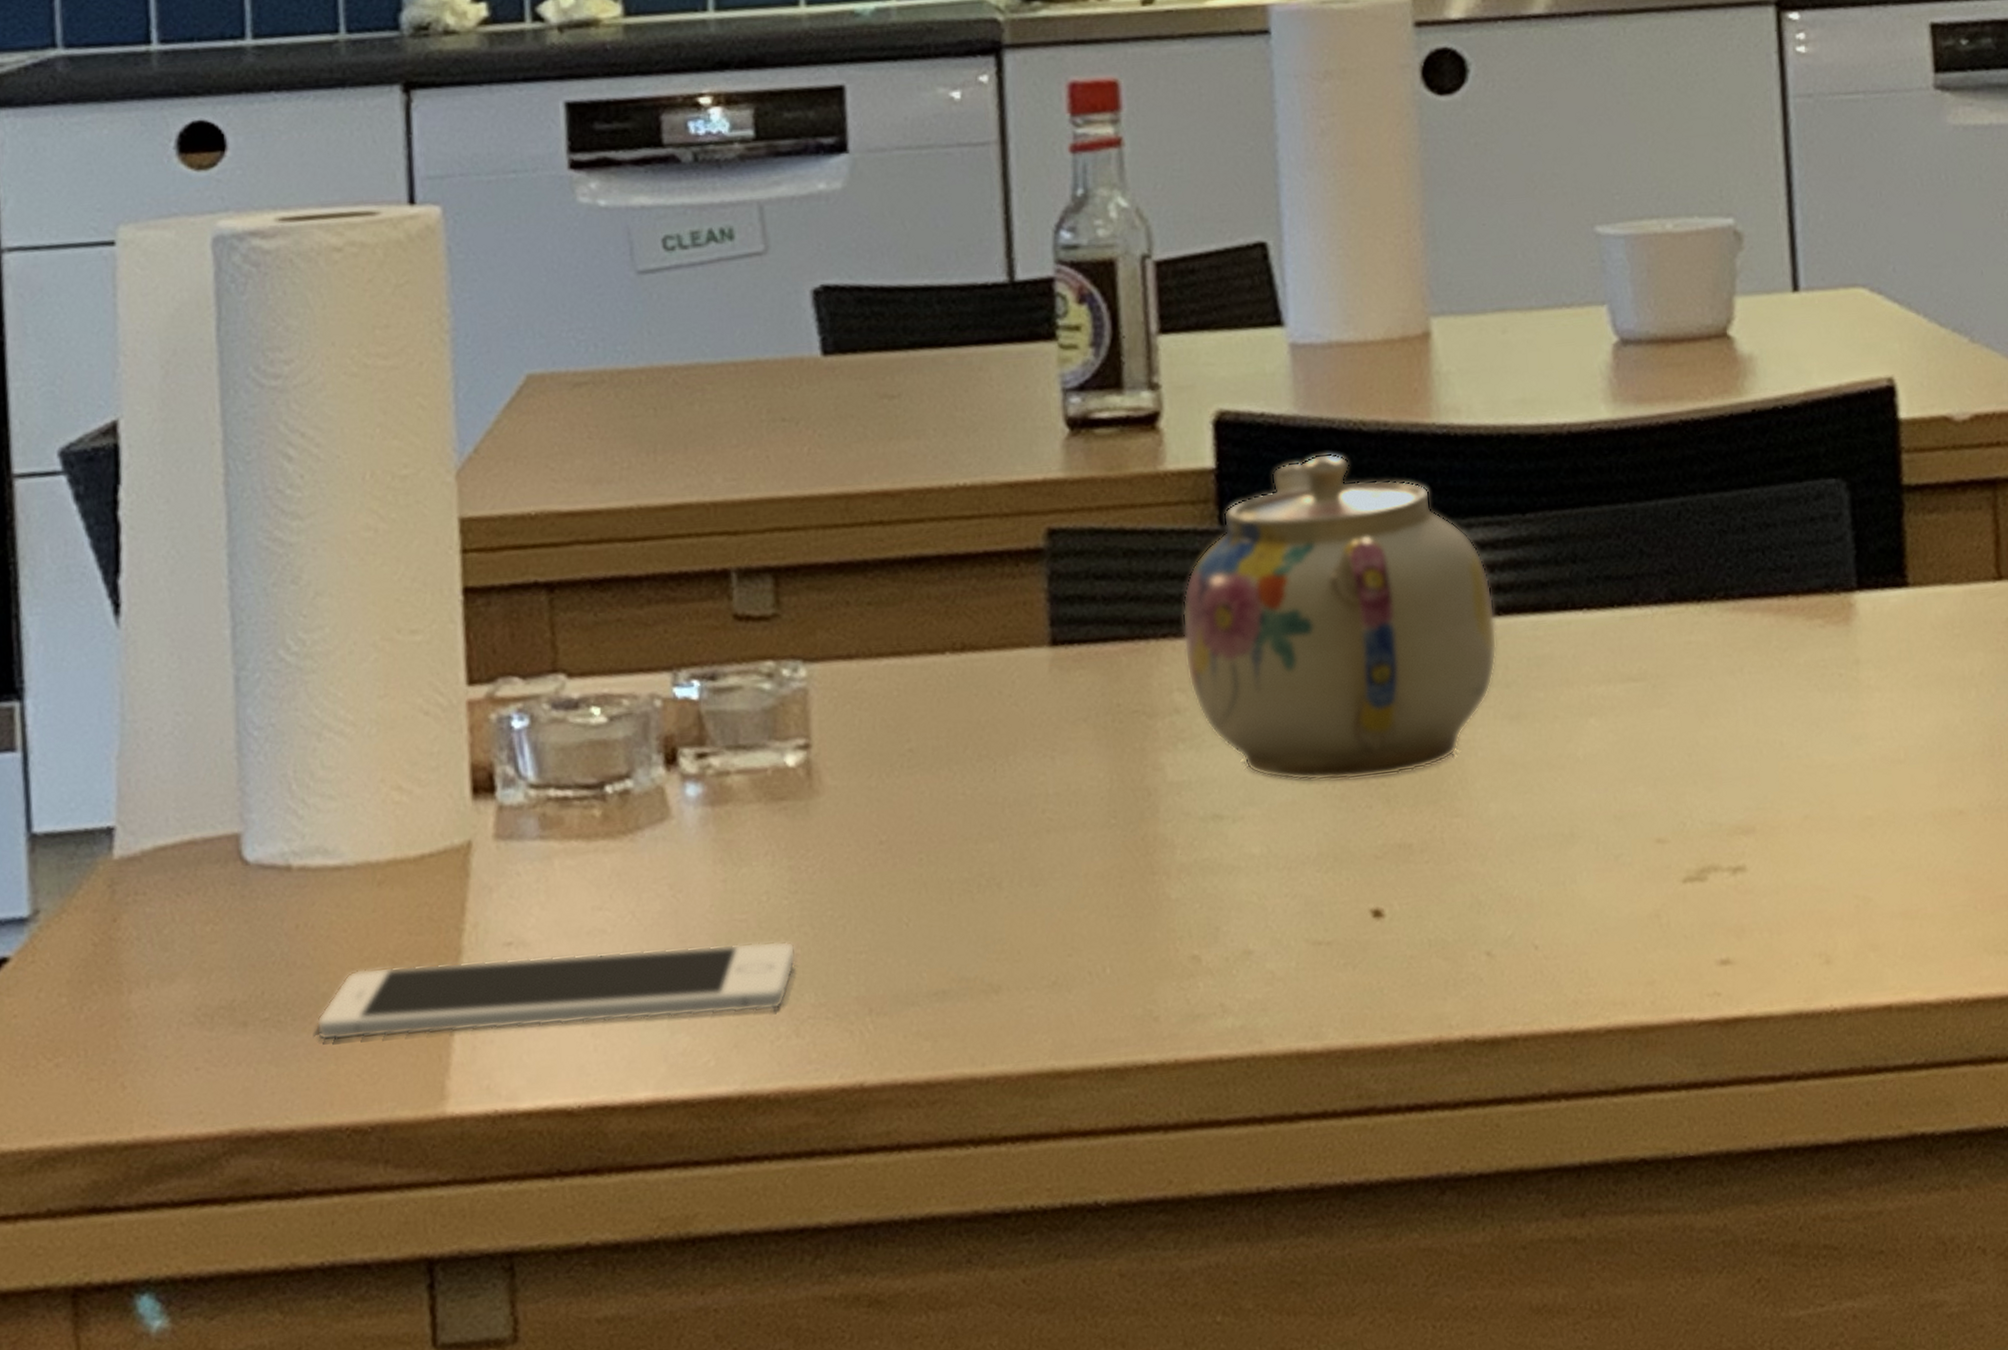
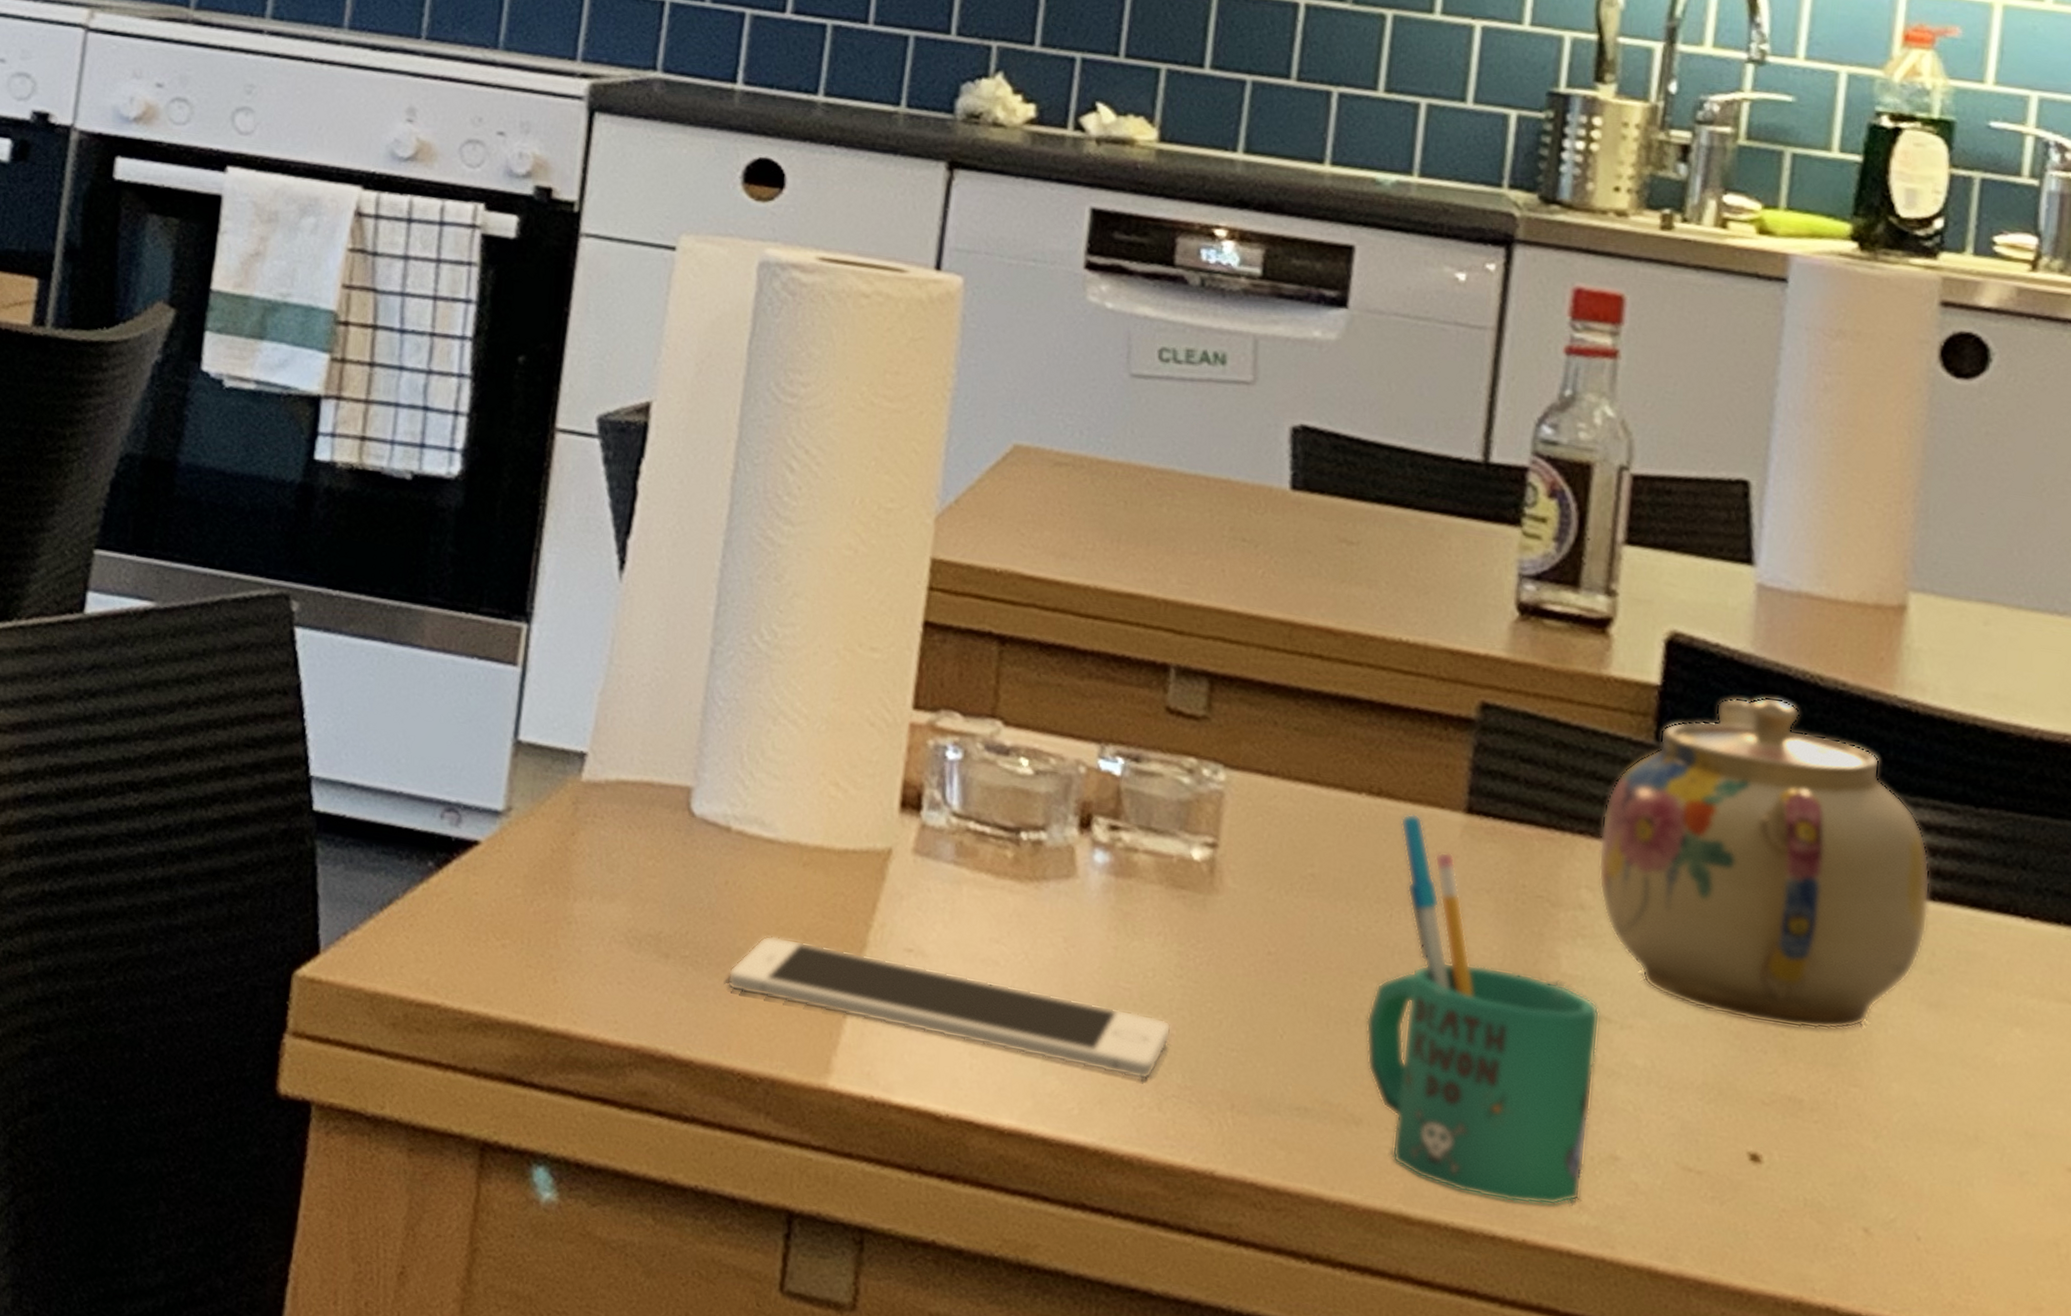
mug: none [988,660,1222,1031] -> present [1365,813,1600,1206]

